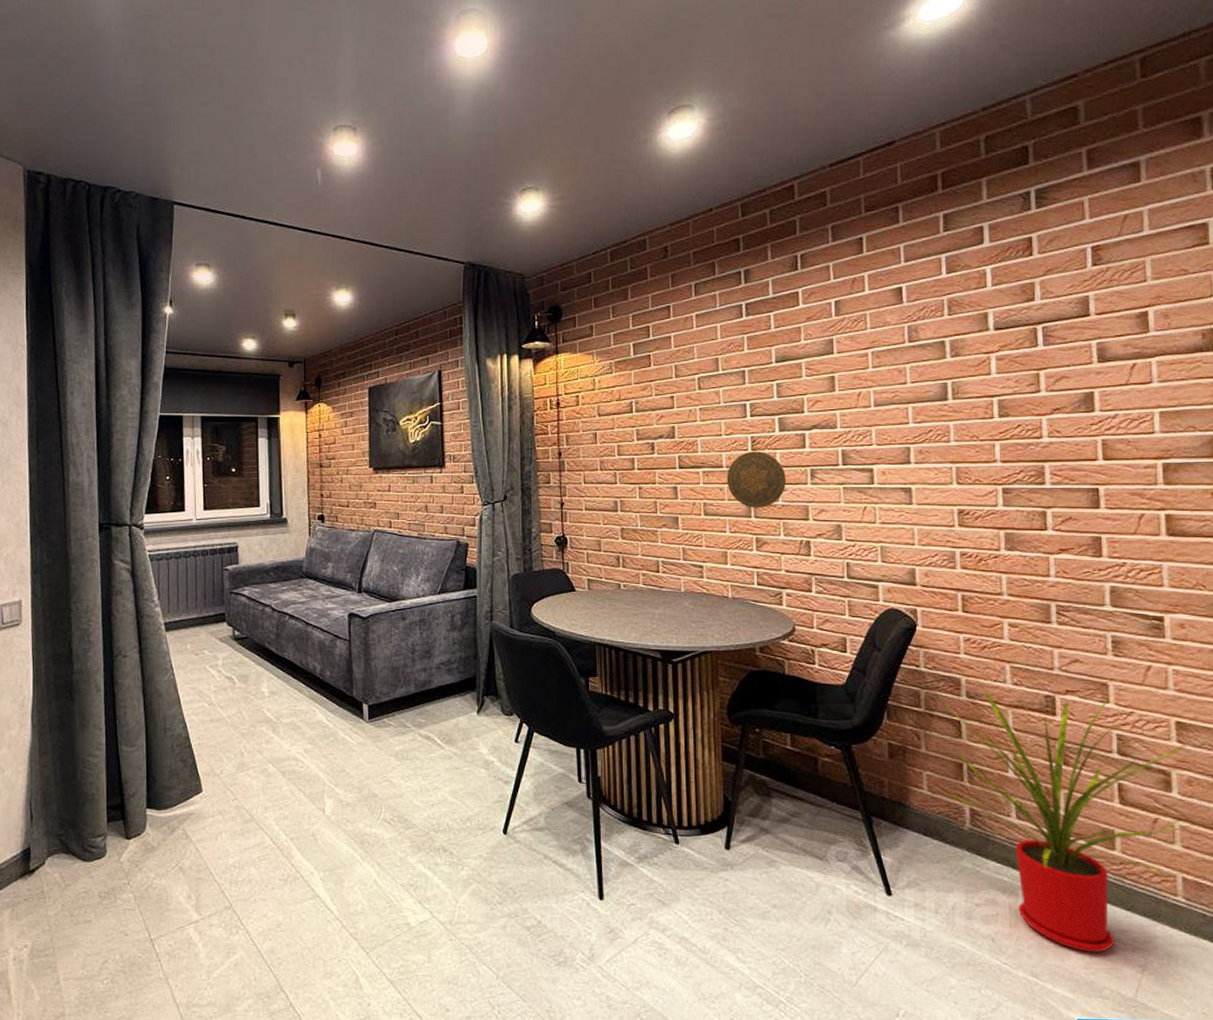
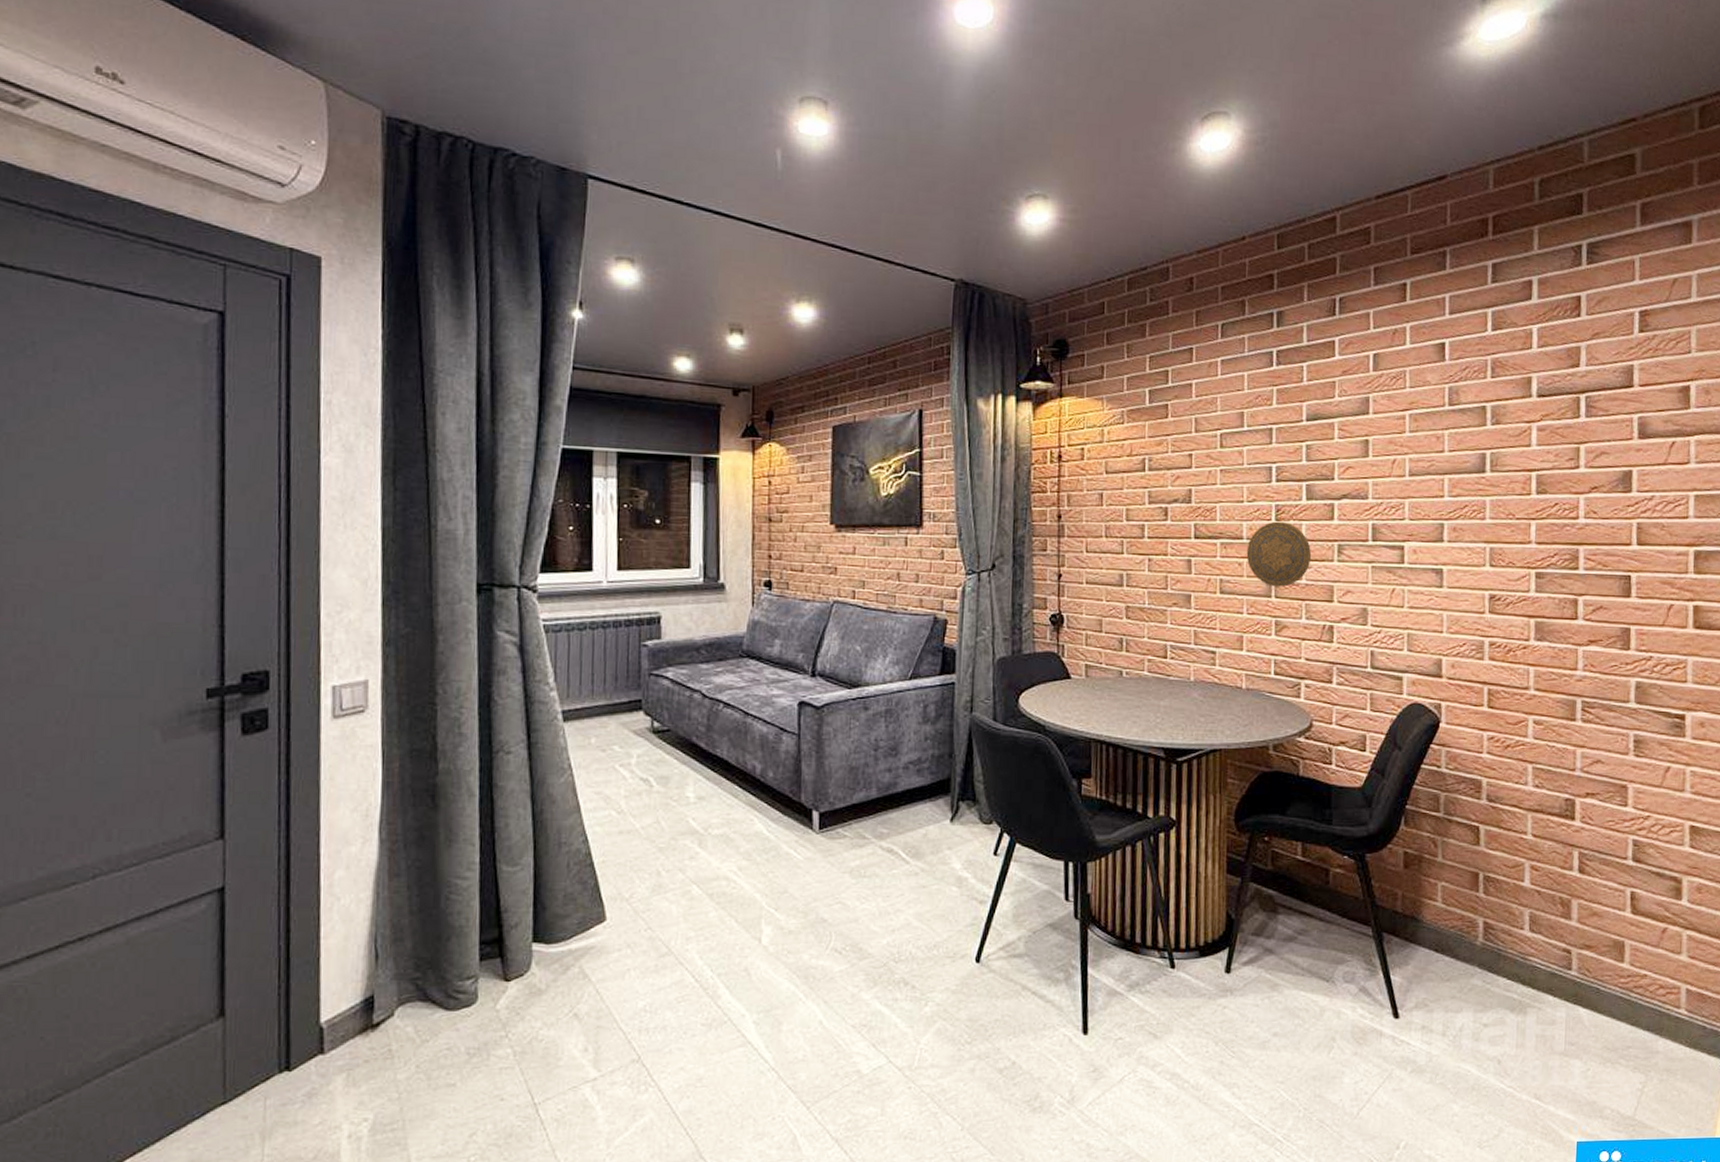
house plant: present [940,680,1195,952] -> none [1458,782,1702,1071]

